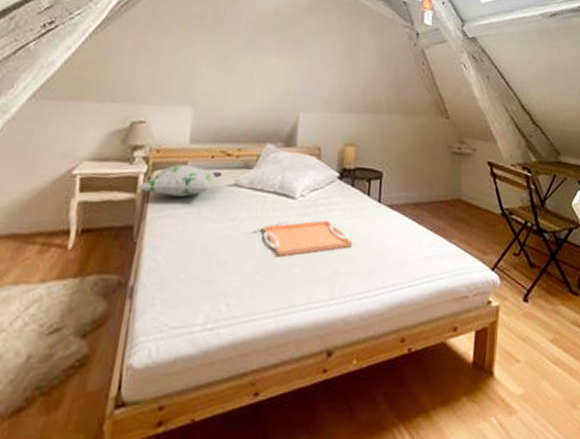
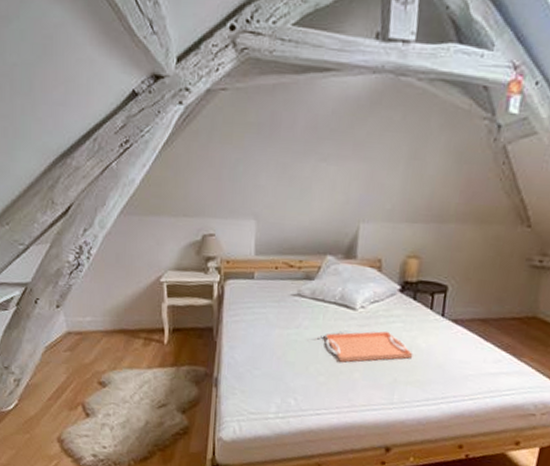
decorative pillow: present [137,164,222,197] -> none [213,275,286,304]

